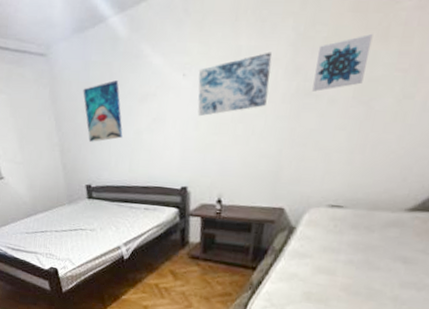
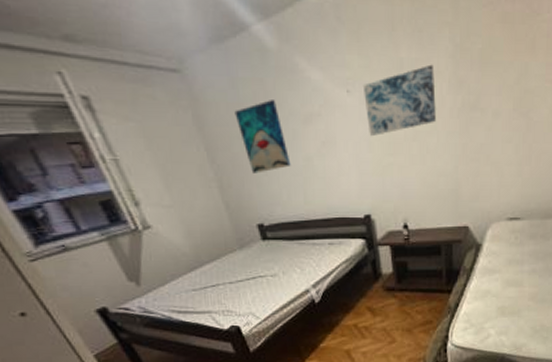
wall art: present [312,34,373,92] -> none [476,46,522,105]

